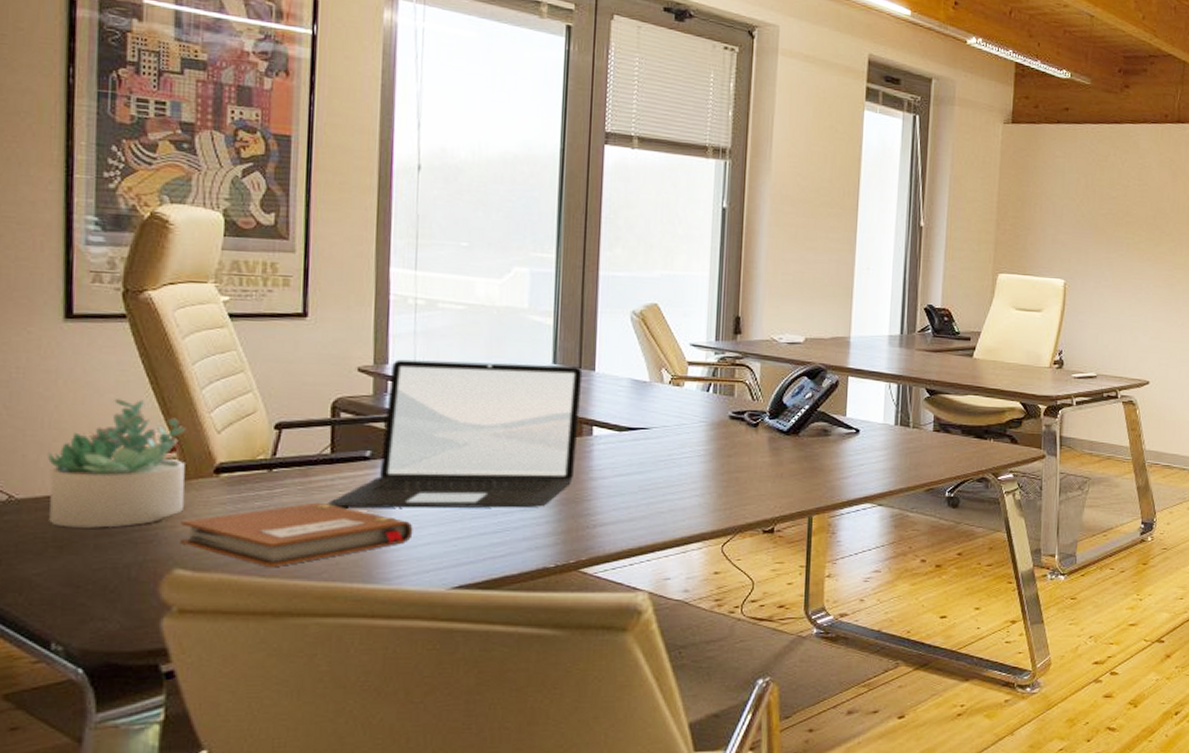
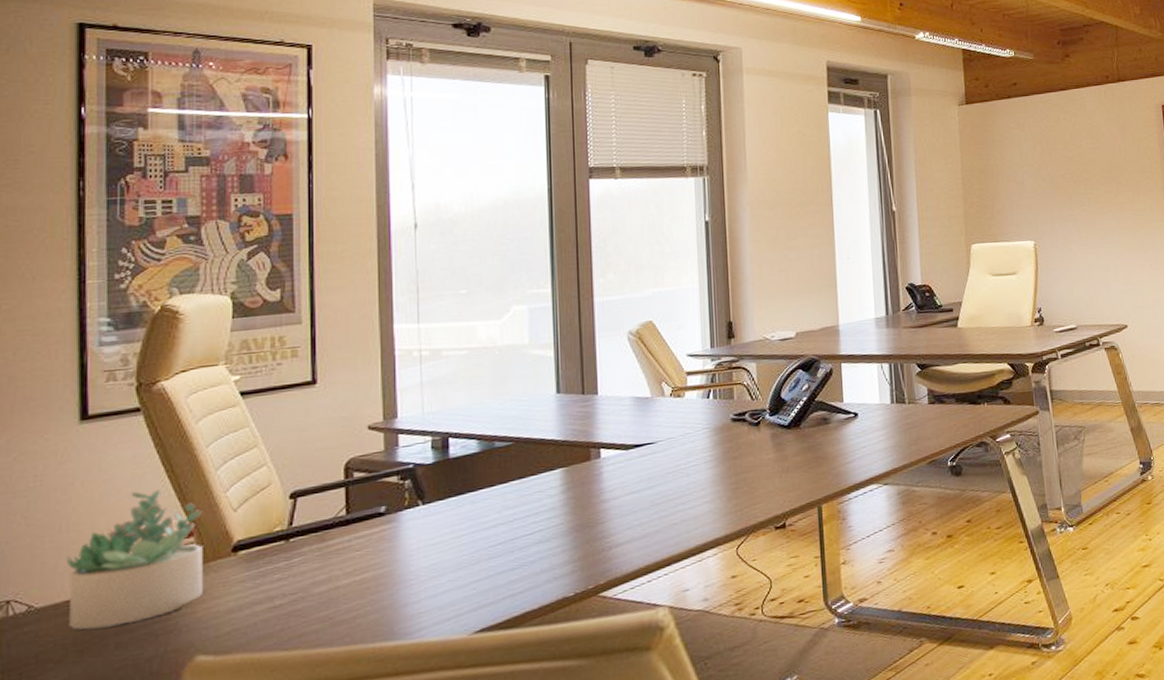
notebook: present [180,502,413,568] -> none [200,565,432,640]
laptop: present [328,359,583,508] -> none [346,393,587,568]

